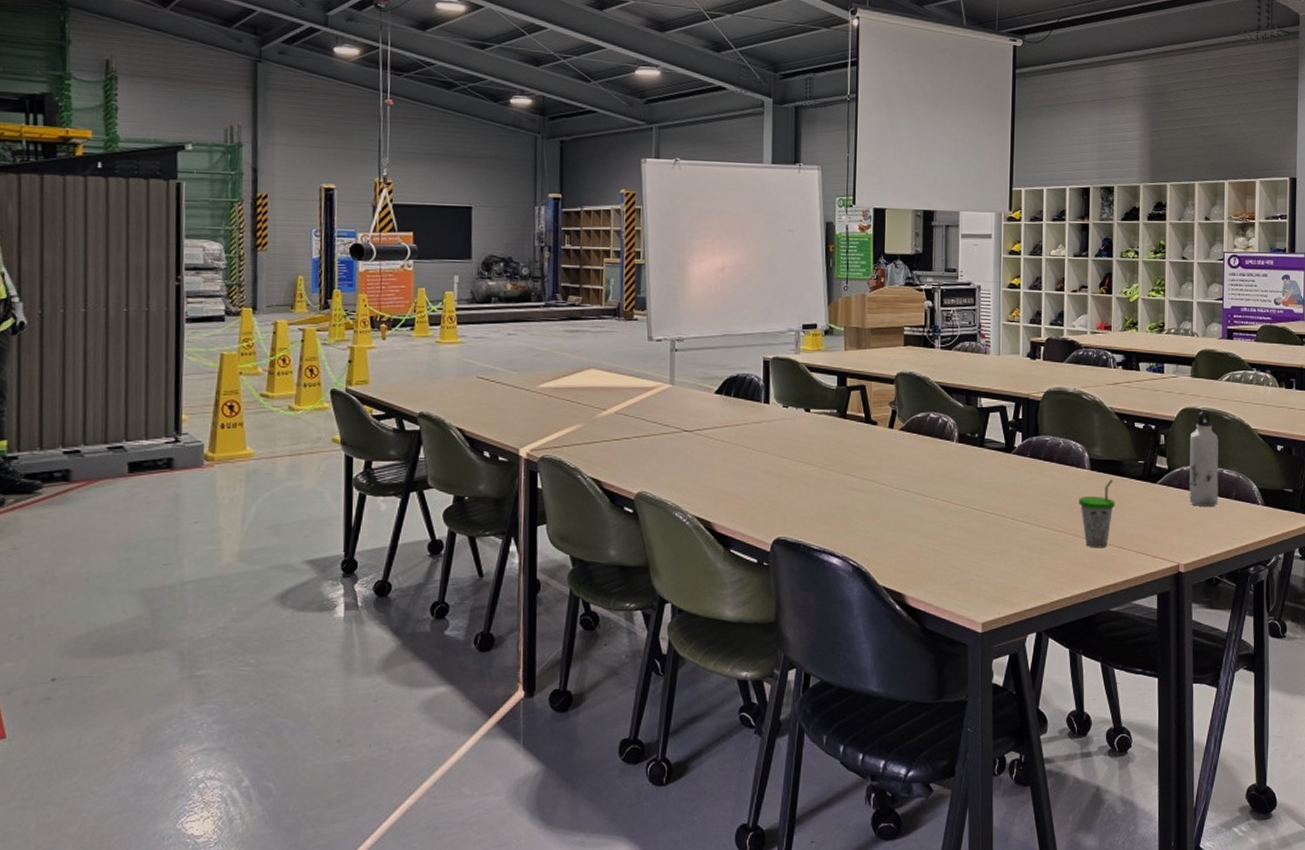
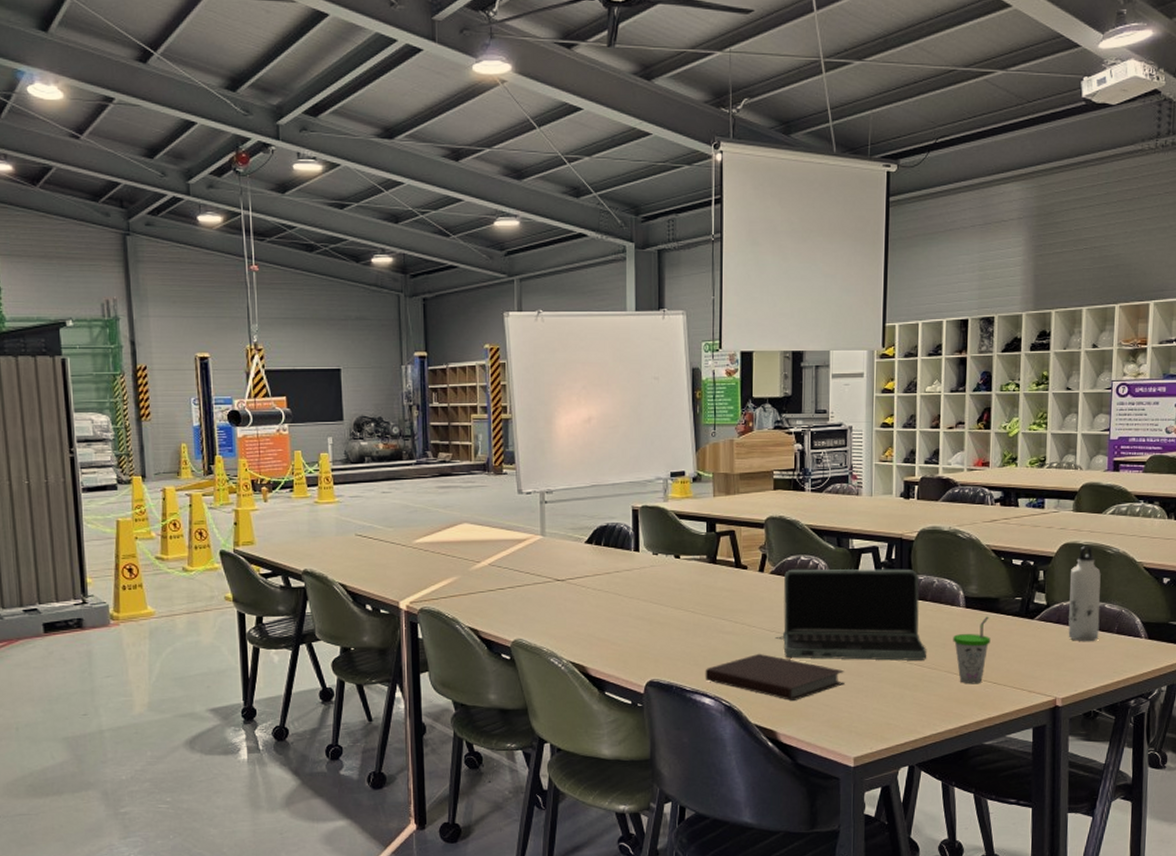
notebook: none [833,511,973,562] -> present [705,653,845,701]
laptop: none [903,426,1054,522] -> present [774,569,927,661]

